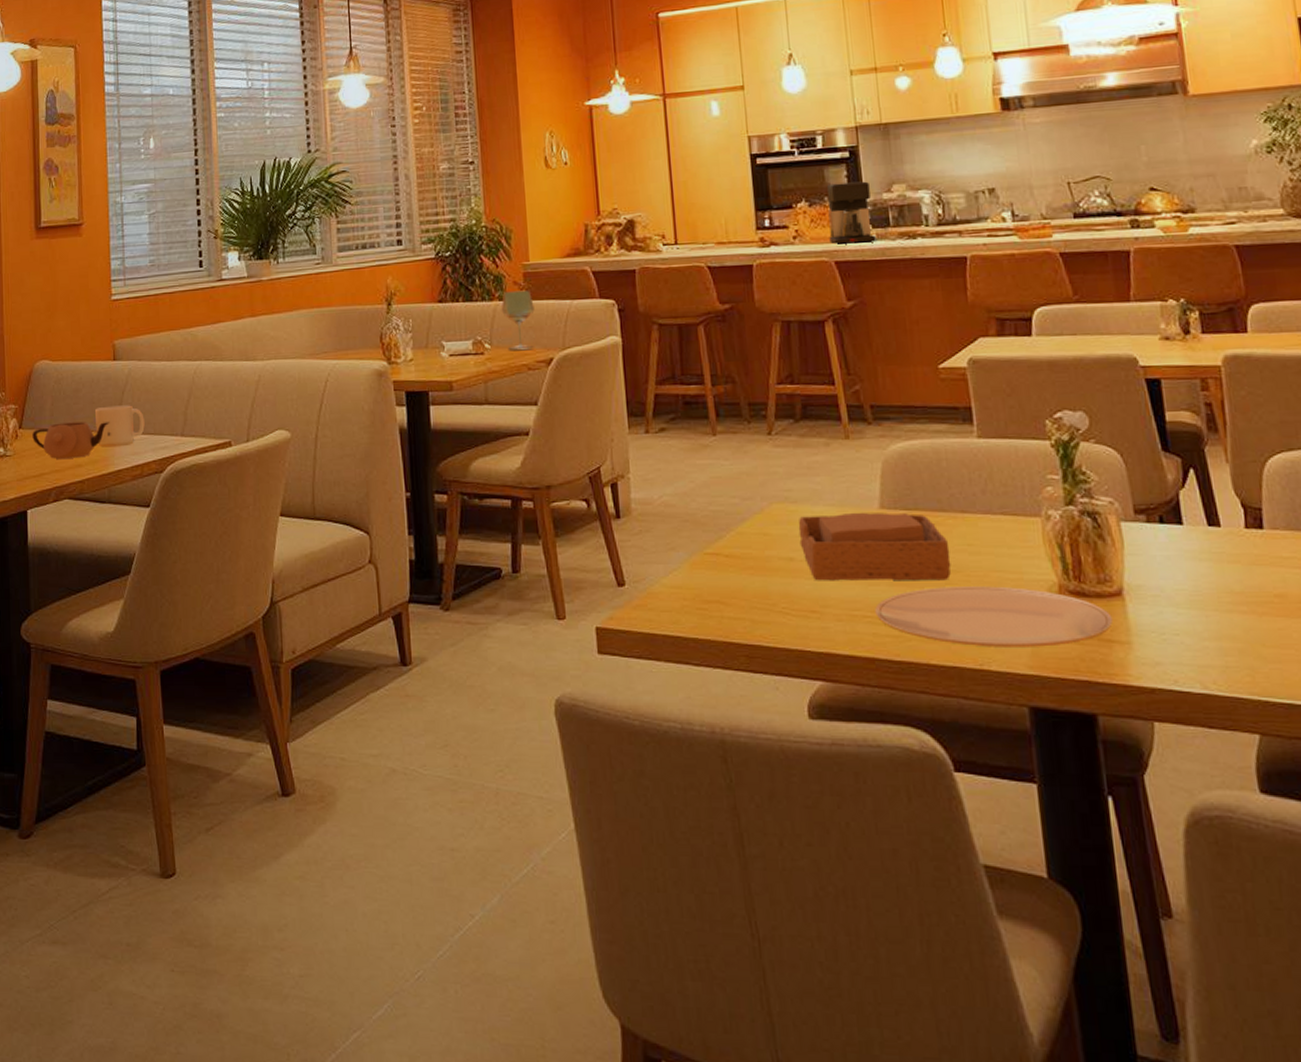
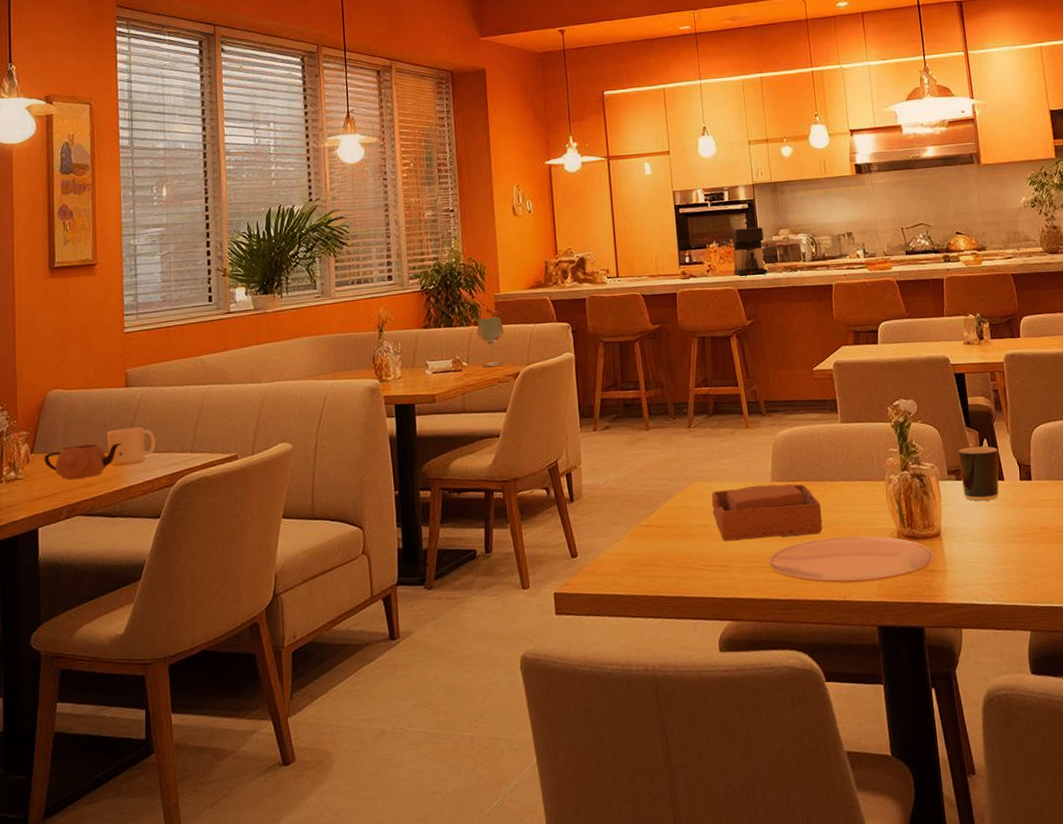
mug: none [1148,477,1213,553] -> present [957,445,999,501]

